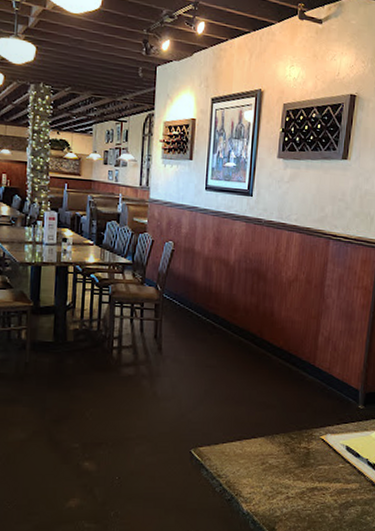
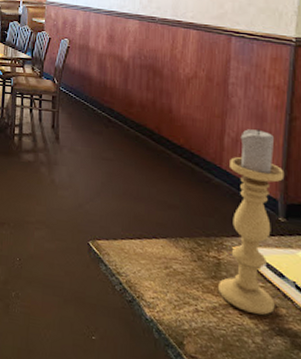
candle holder: none [307,327,366,492] -> present [218,129,285,315]

